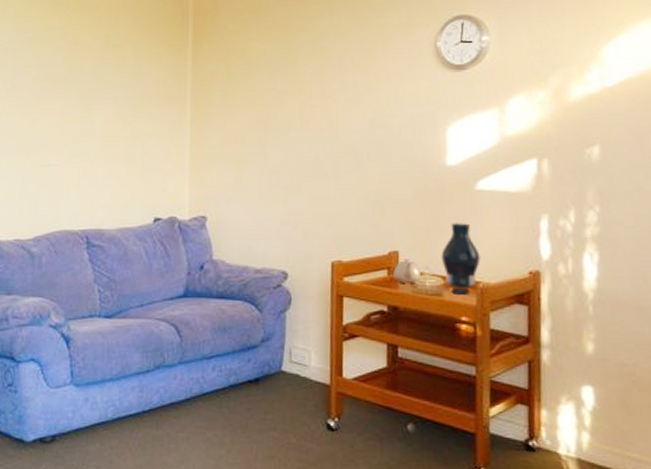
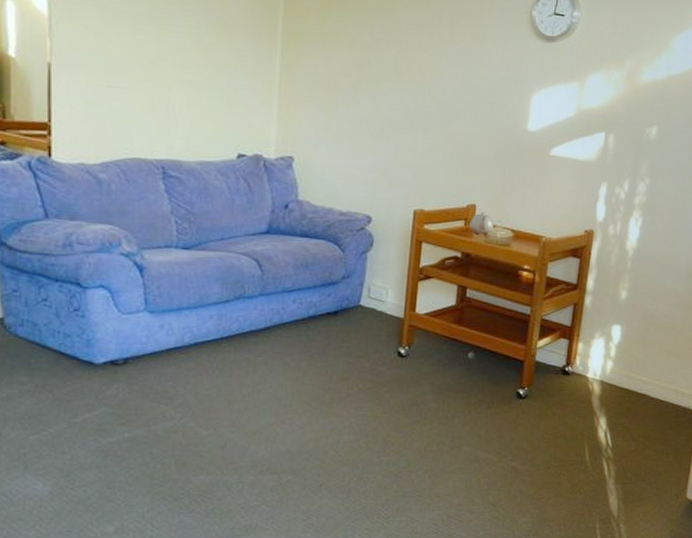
vase: present [441,223,480,294] -> none [513,183,546,247]

